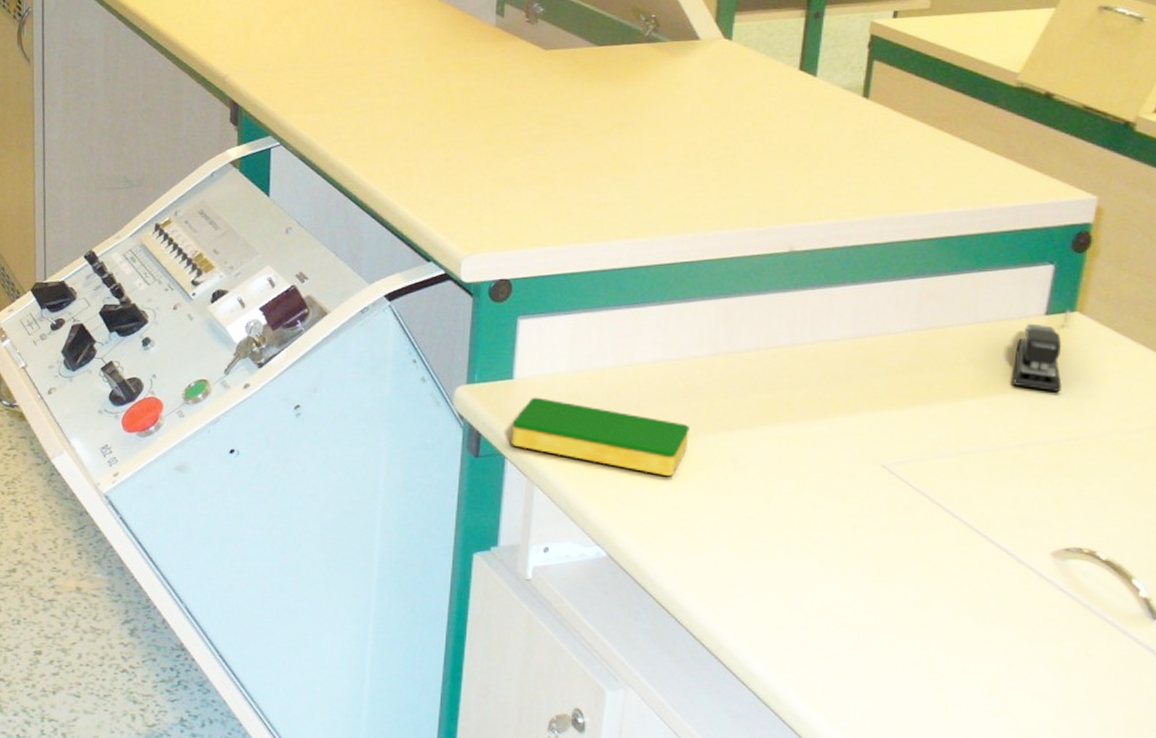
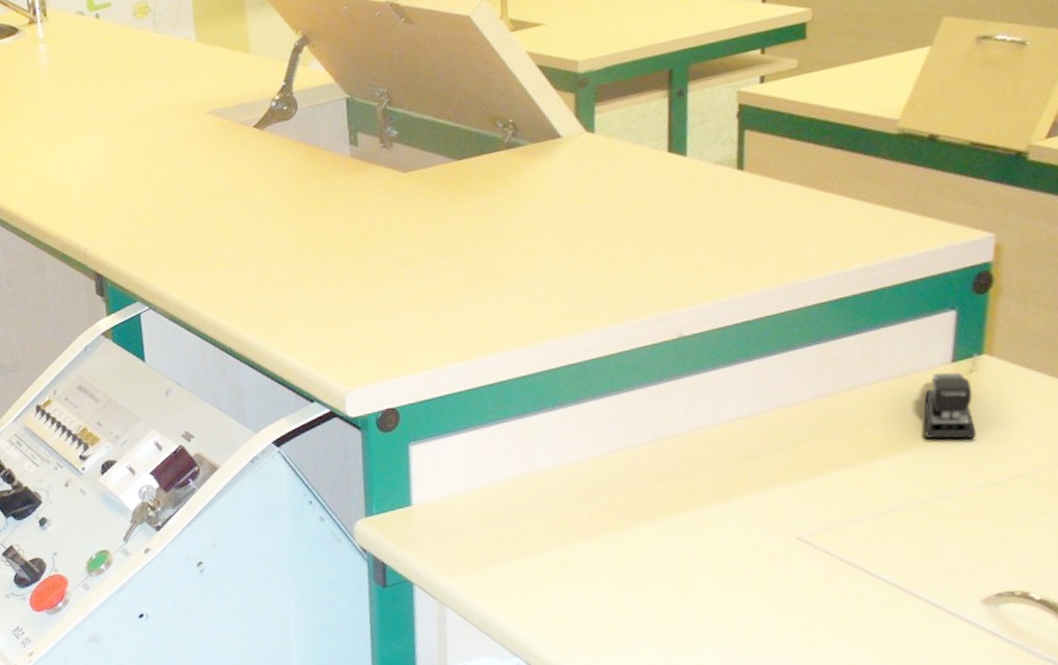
dish sponge: present [511,397,690,477] -> none [416,519,597,580]

